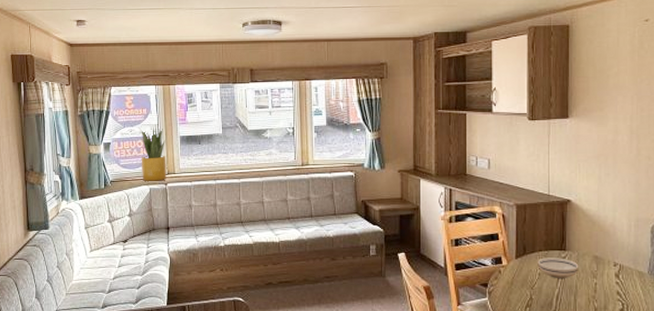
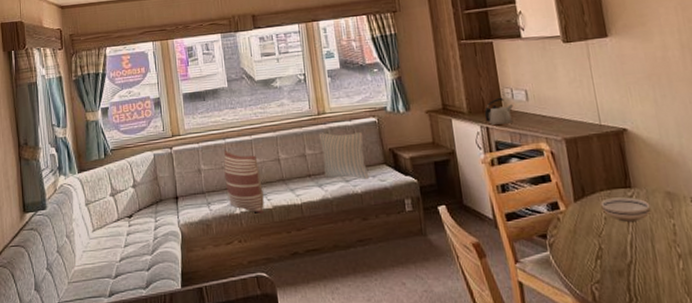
planter: present [138,124,166,181] -> none [137,83,171,147]
pillow: none [213,190,246,248] -> present [223,150,264,214]
pillow: none [300,182,342,226] -> present [318,132,370,180]
kettle: none [449,163,476,188] -> present [484,97,514,126]

